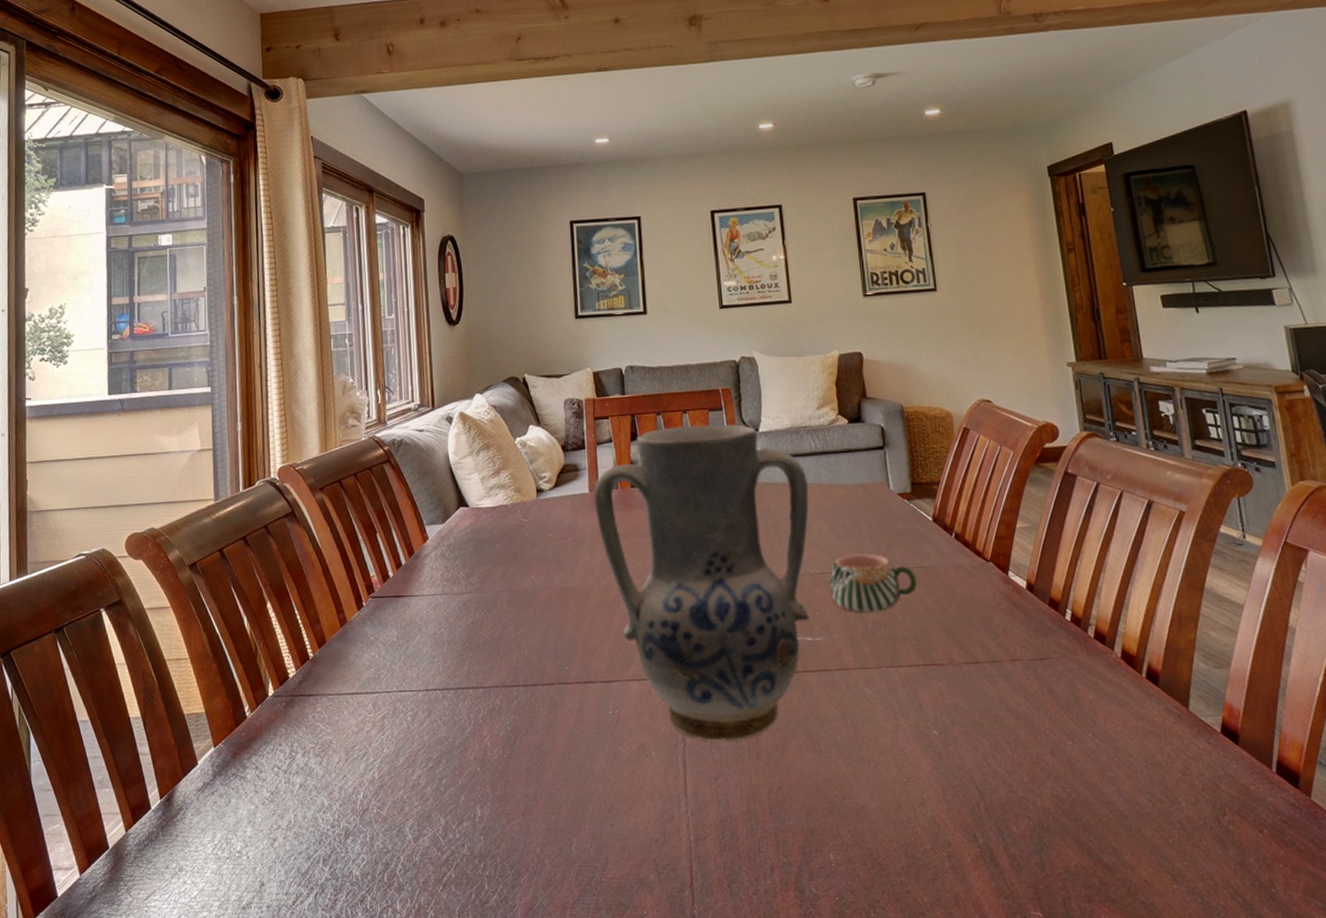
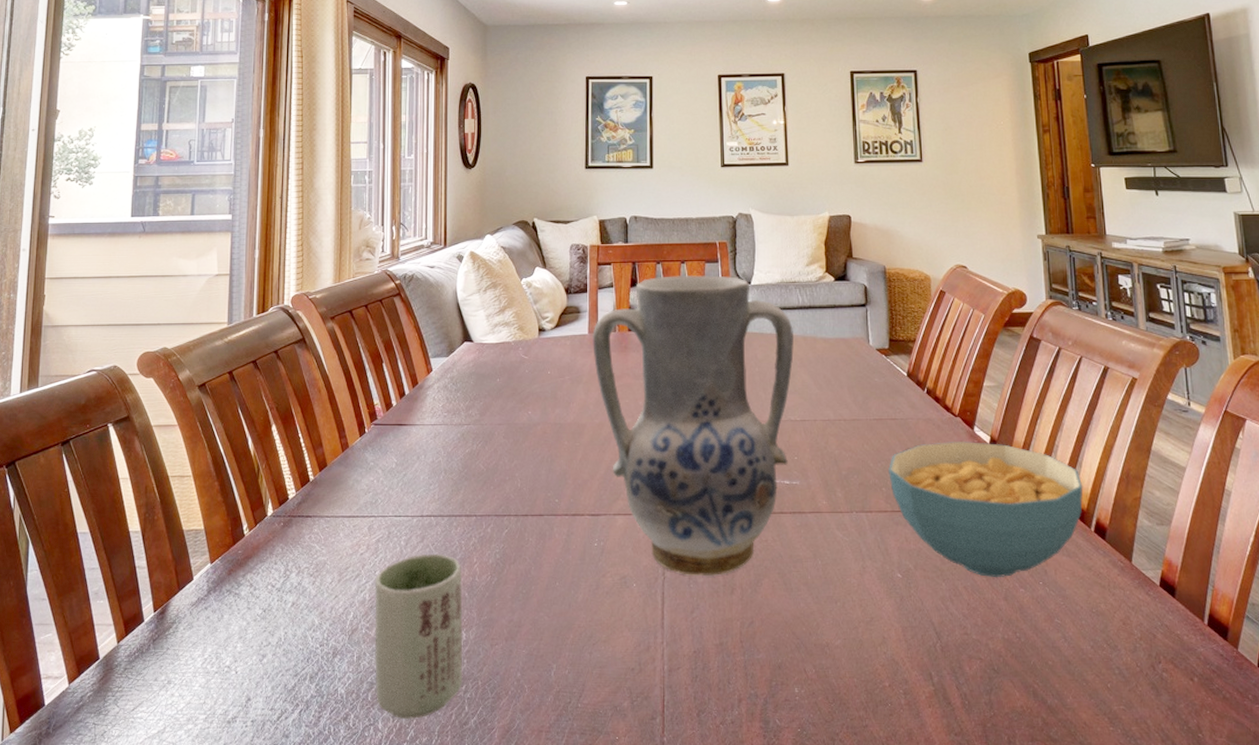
cup: none [383,728,480,899] -> present [375,553,463,719]
mug: present [829,553,918,612] -> none [809,404,890,459]
cereal bowl: none [918,587,1132,731] -> present [888,440,1083,578]

